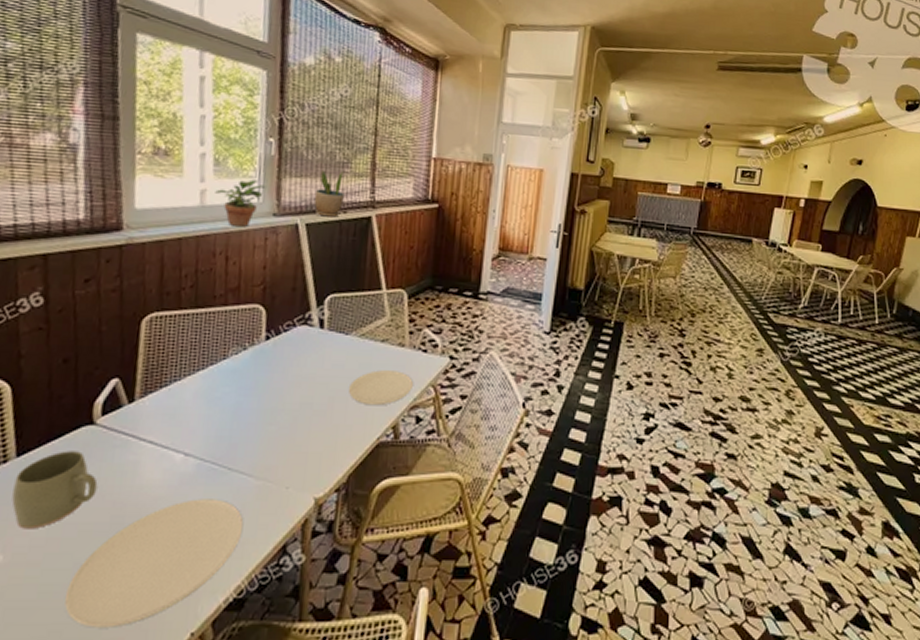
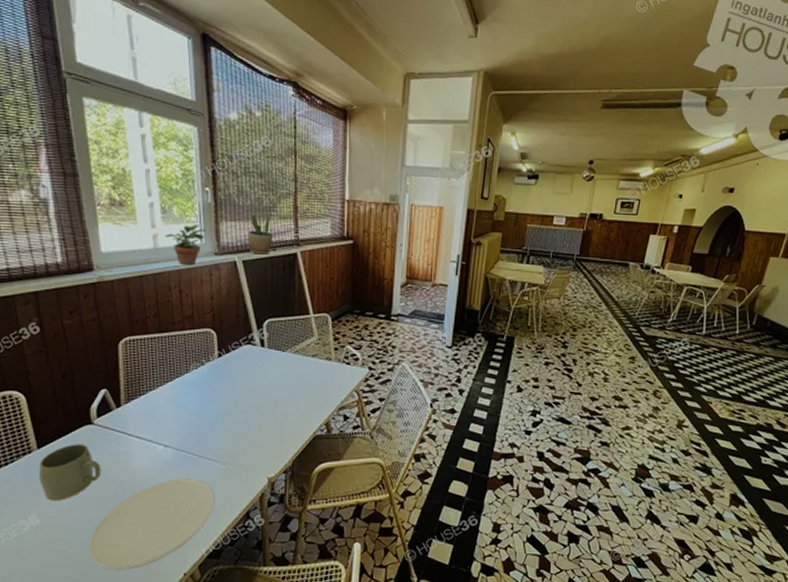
plate: present [348,370,413,406] -> none [287,379,340,408]

